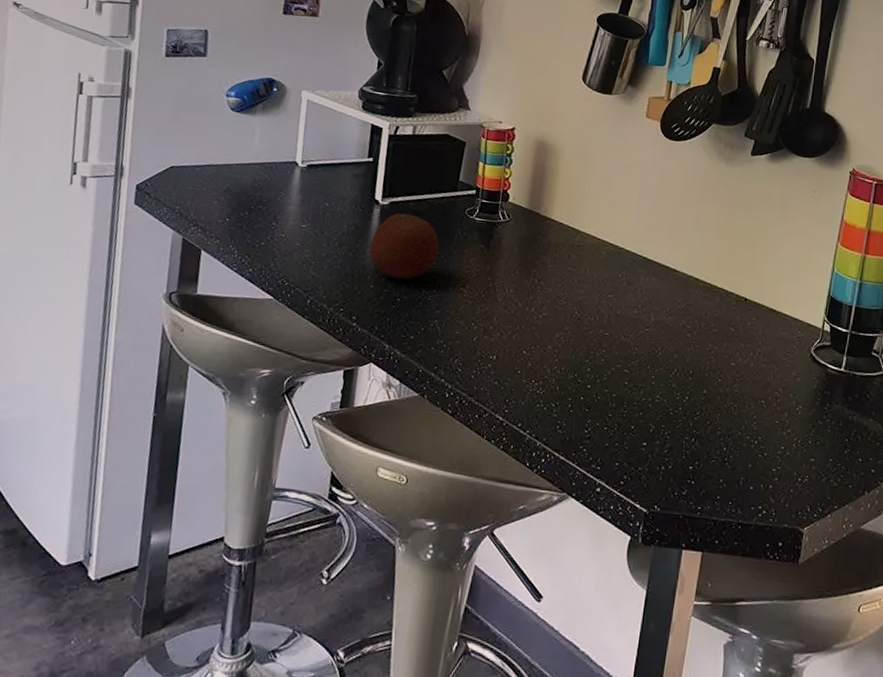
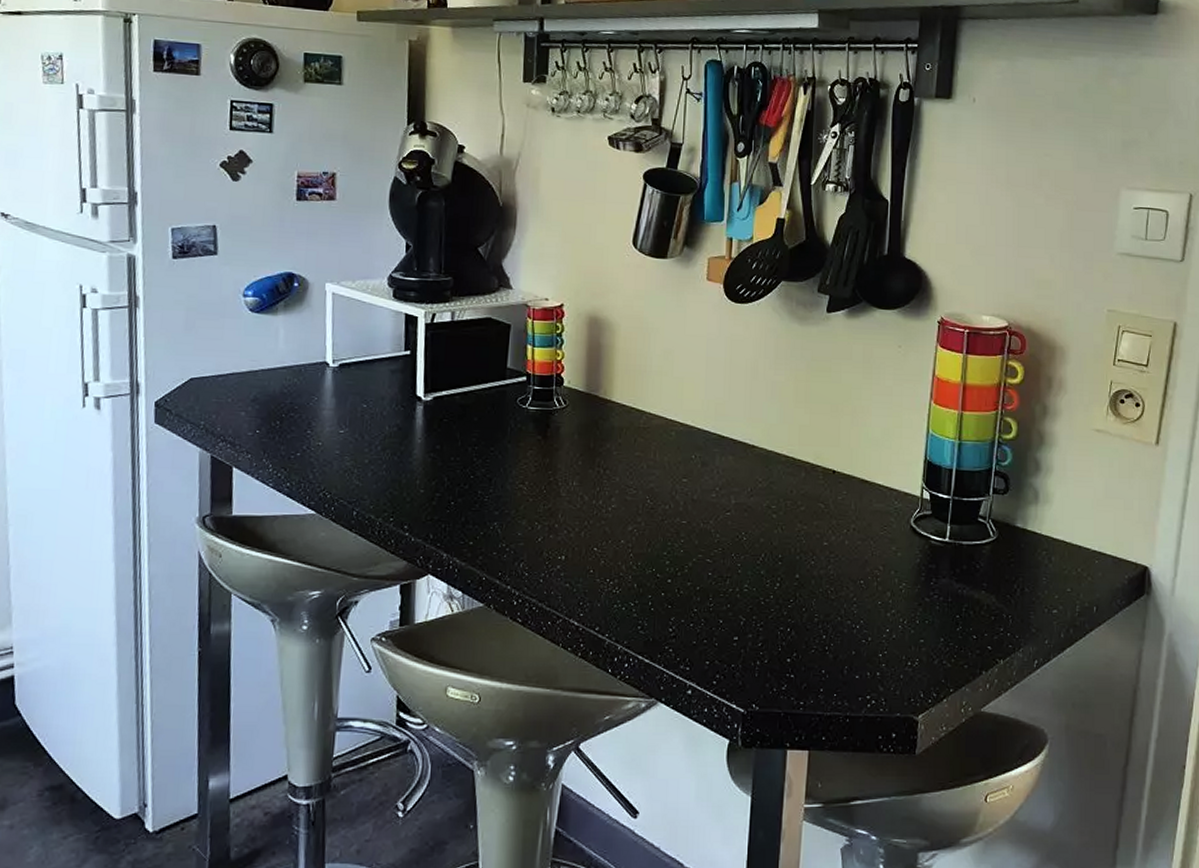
fruit: present [369,213,440,280] -> none [415,408,493,481]

